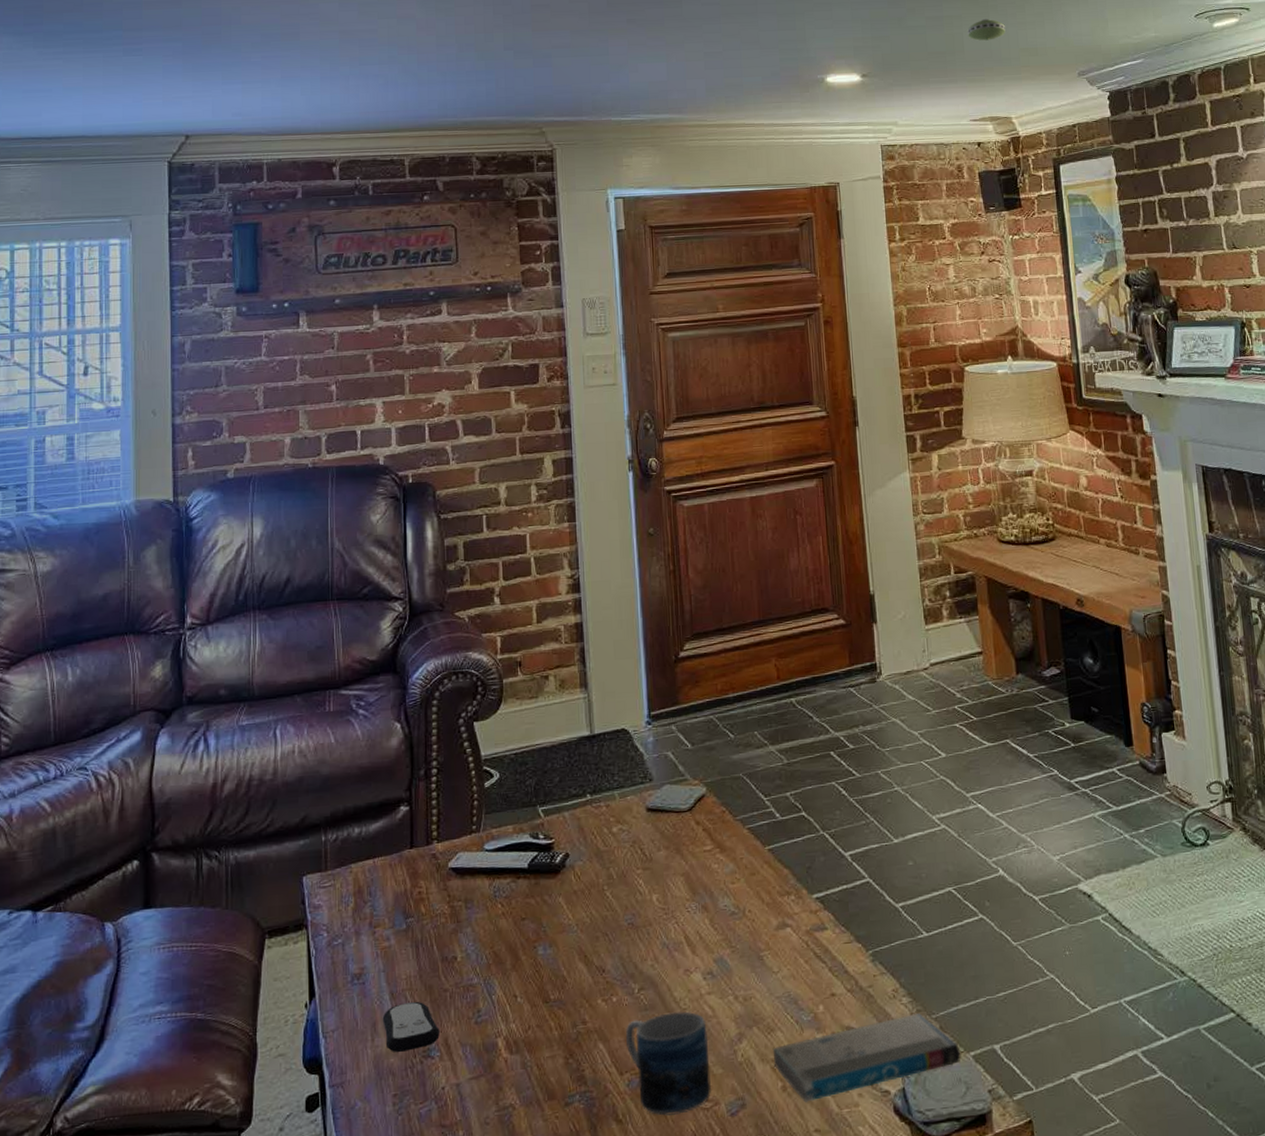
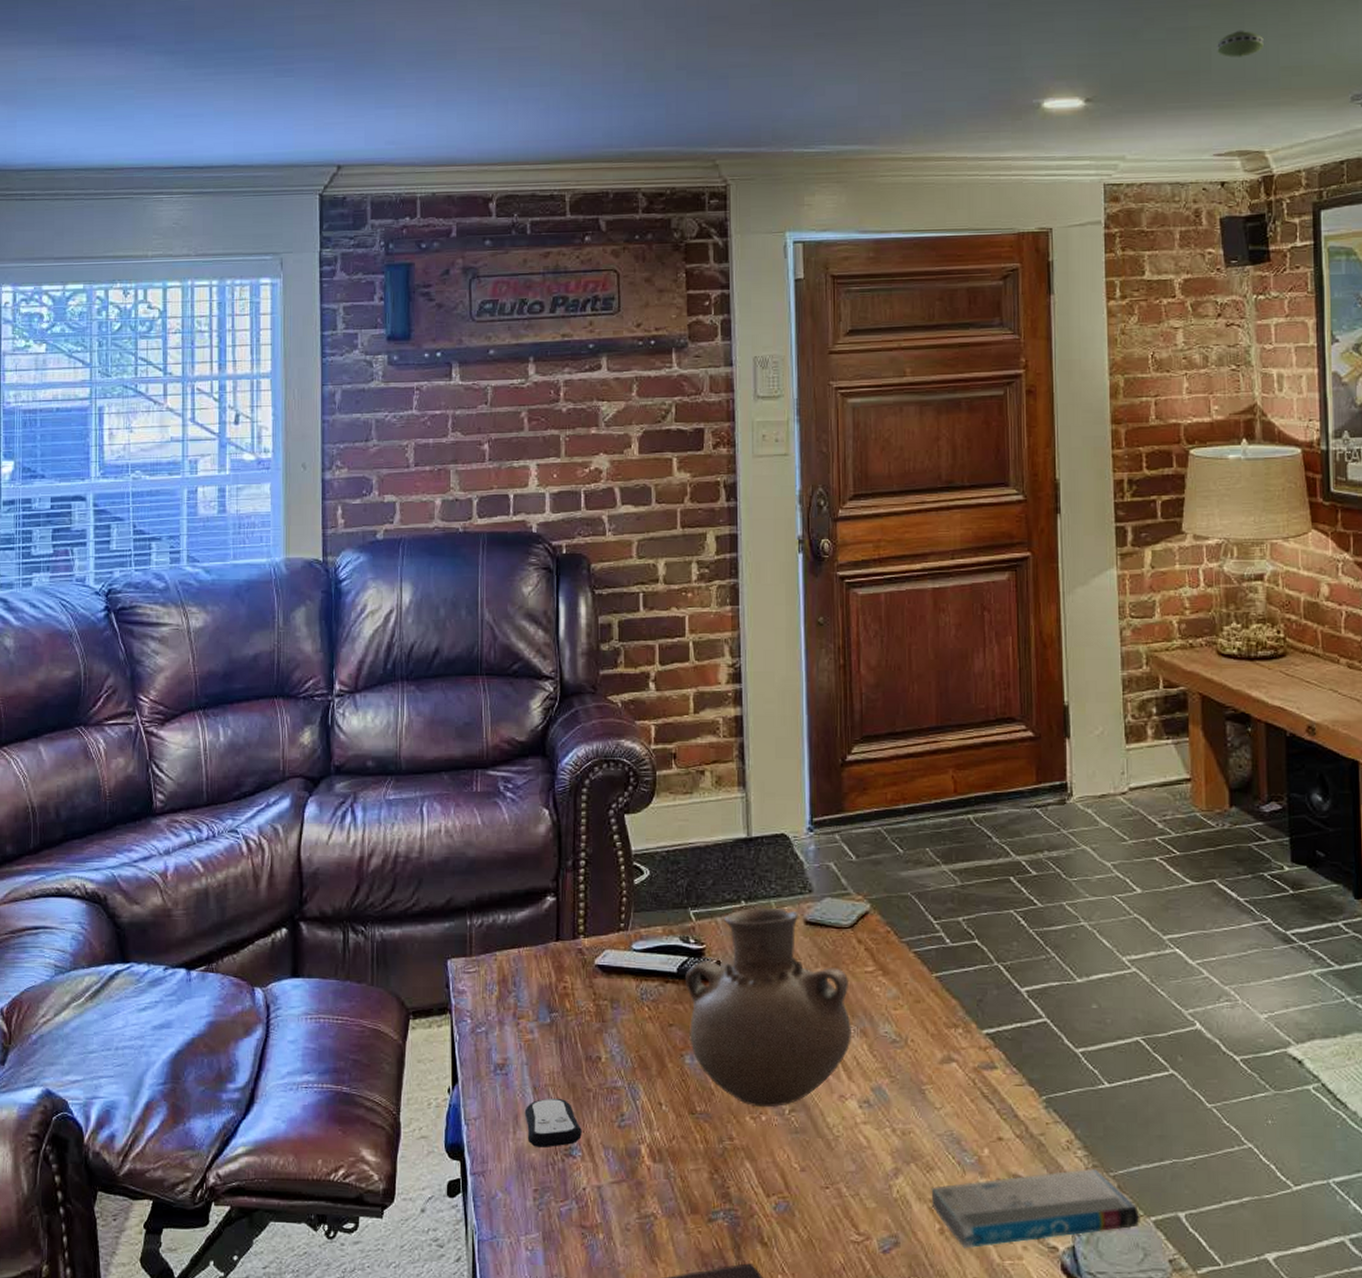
vase: none [536,798,694,990] -> present [685,908,851,1108]
mug: present [625,1011,712,1116] -> none [773,1138,864,1245]

